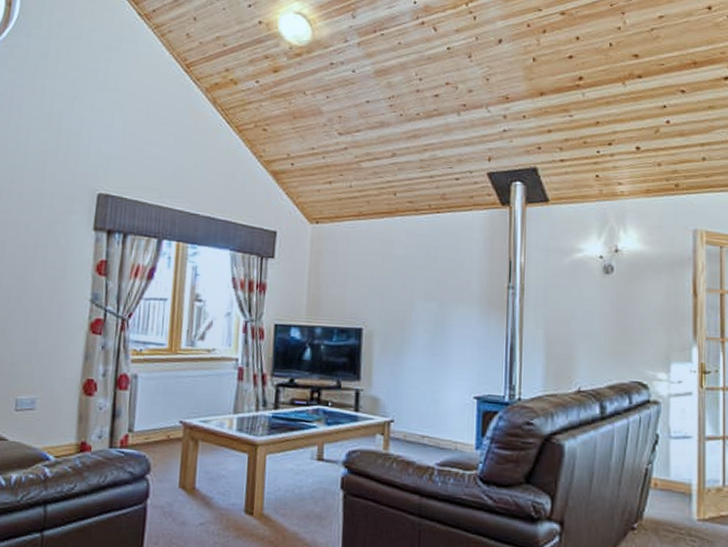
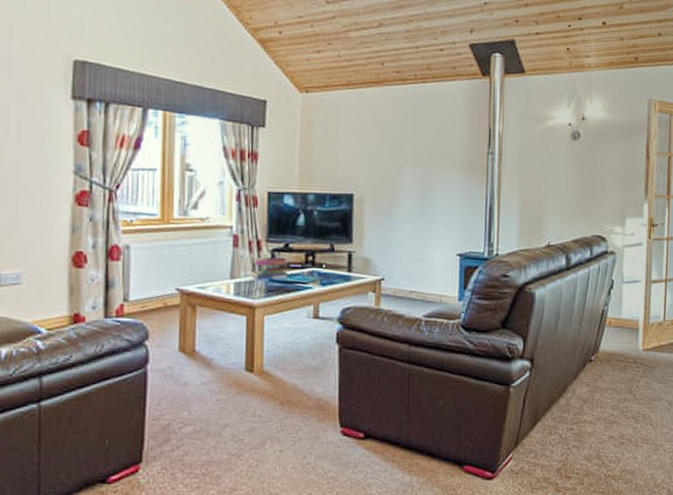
books: none [253,392,293,417] -> present [249,257,288,280]

